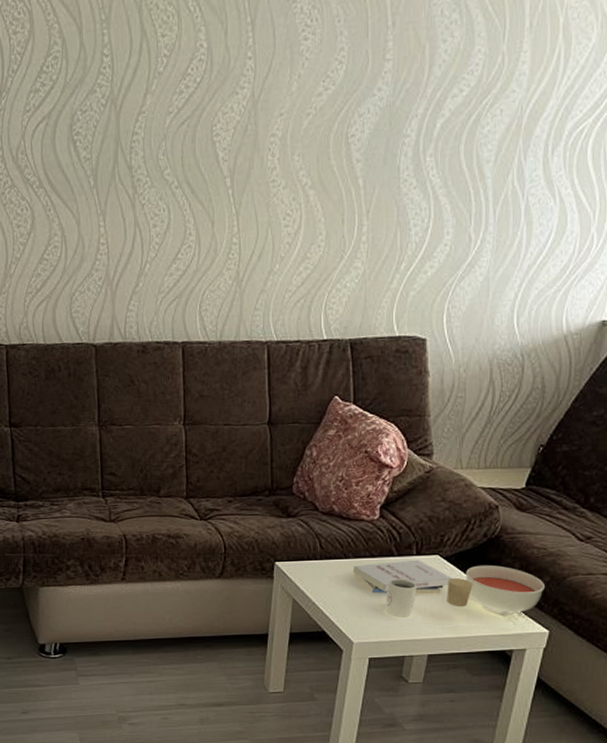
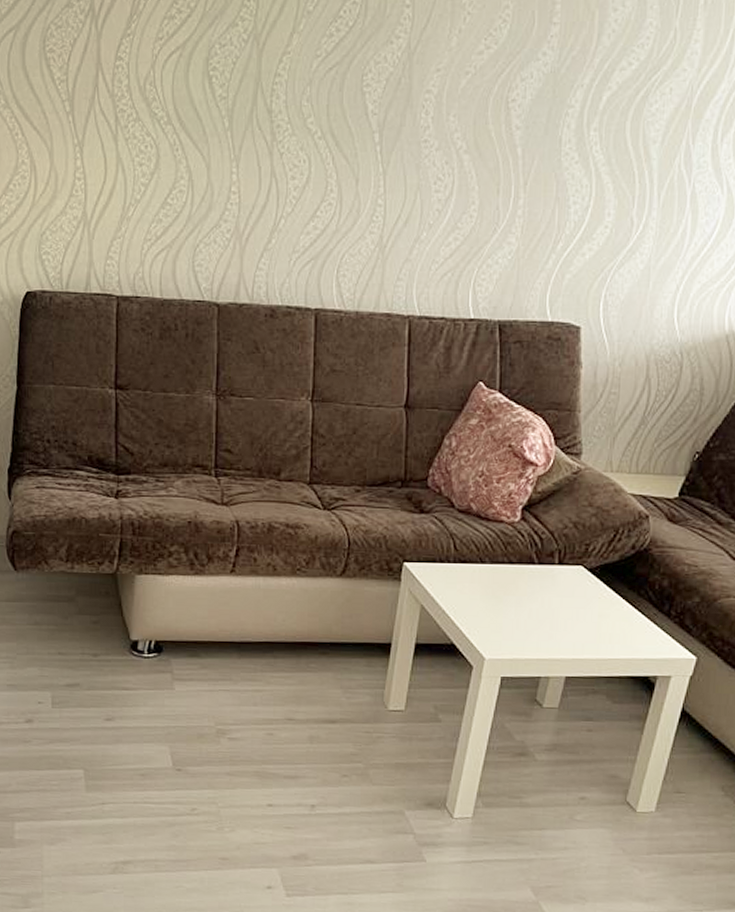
books: present [353,559,452,594] -> none [489,569,596,609]
mug: present [385,579,416,618] -> none [521,590,557,634]
candle: present [447,578,473,607] -> none [589,593,618,626]
bowl: present [466,565,545,615] -> none [611,579,694,637]

